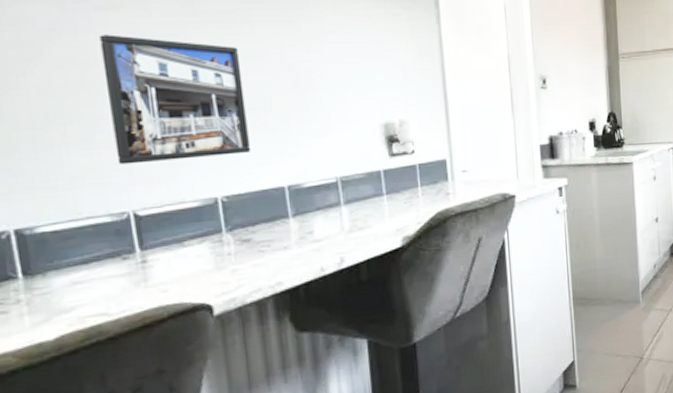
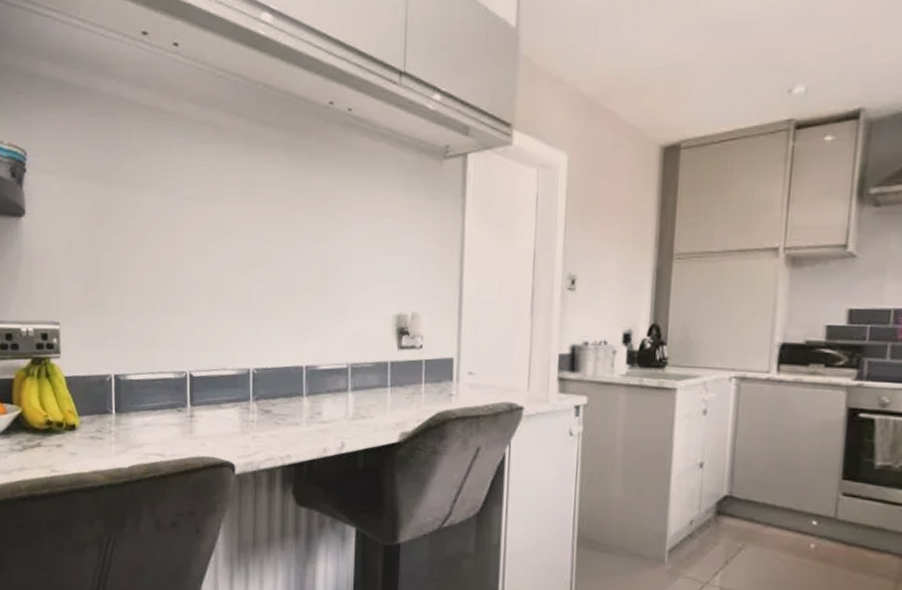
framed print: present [99,34,250,165] -> none [184,220,282,332]

